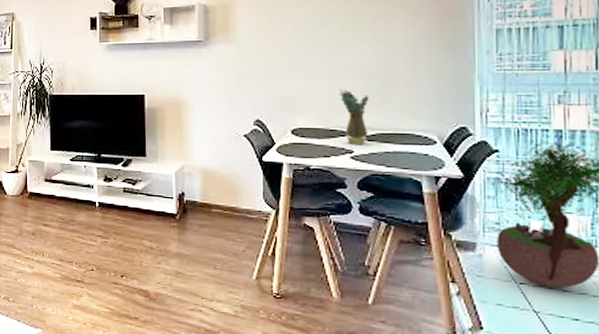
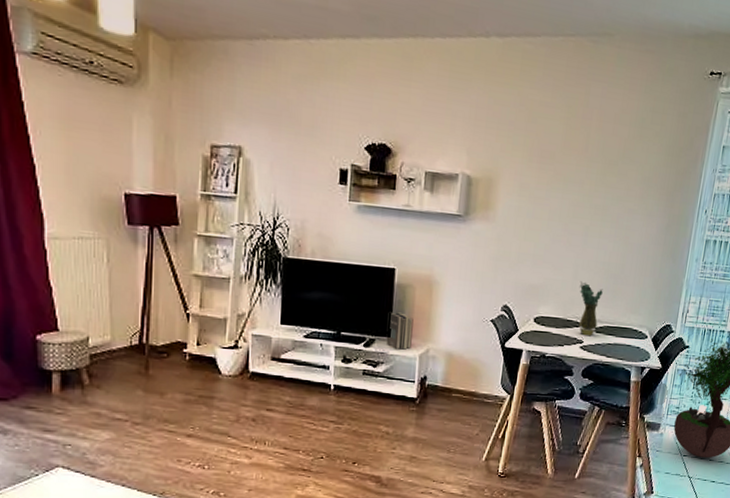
books: none [142,133,166,168] -> present [386,311,414,350]

